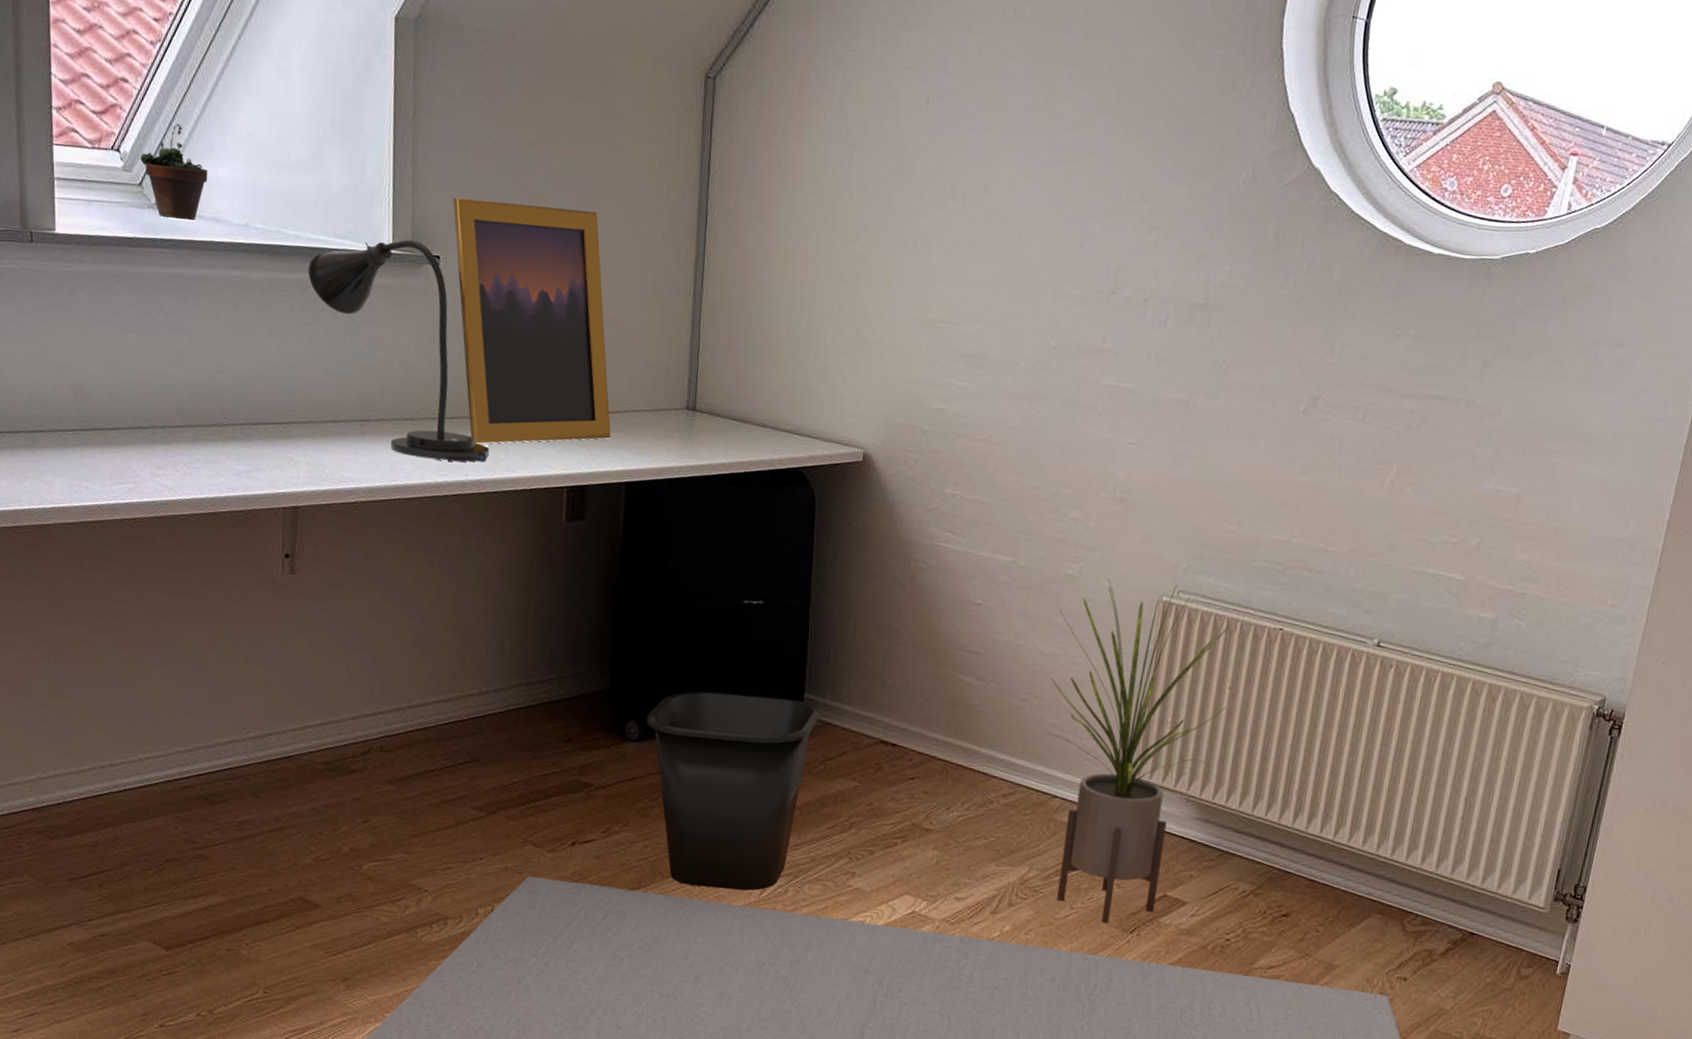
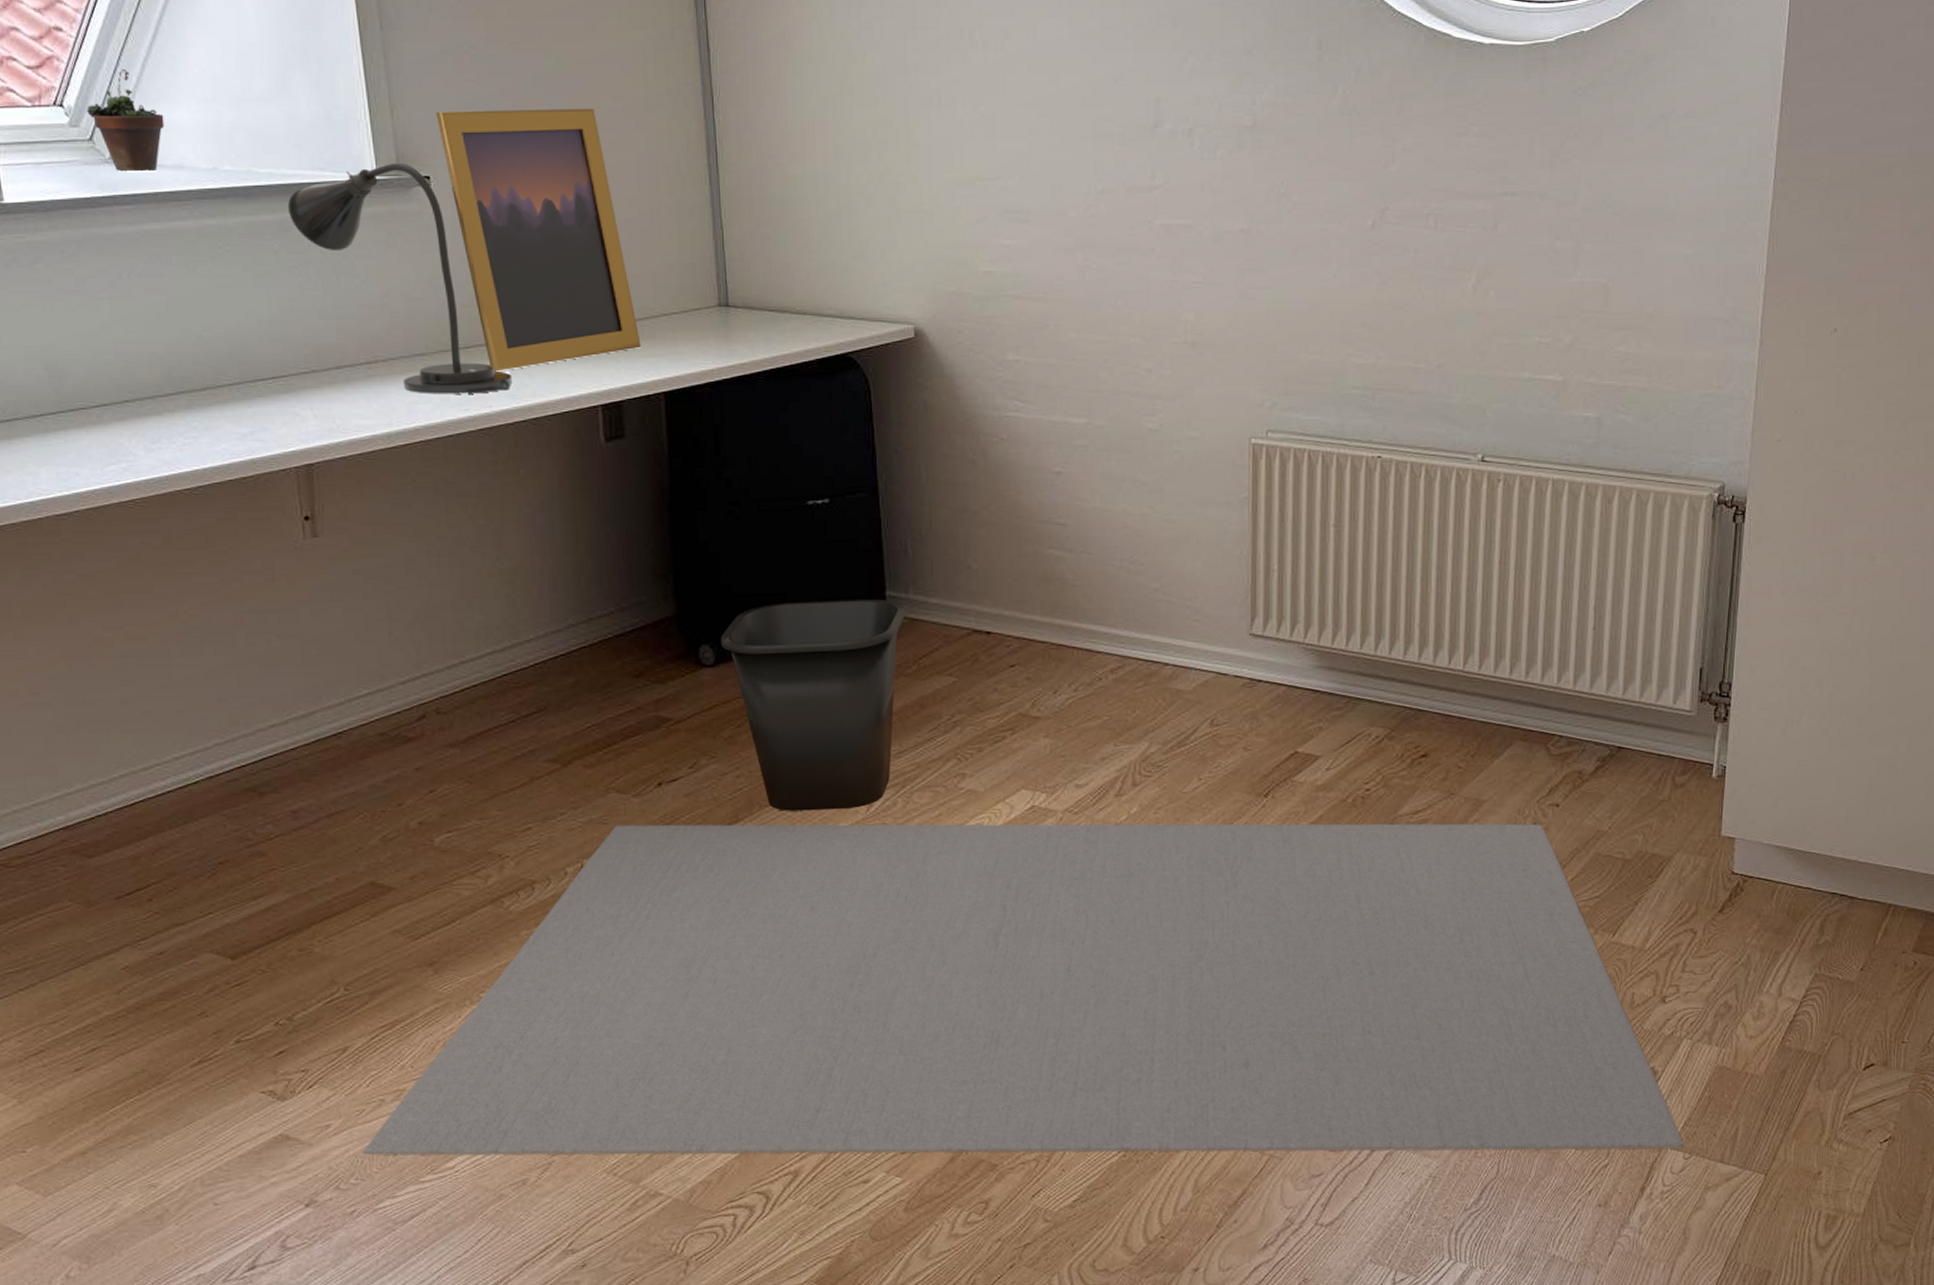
house plant: present [1047,578,1232,923] -> none [1142,424,1335,789]

